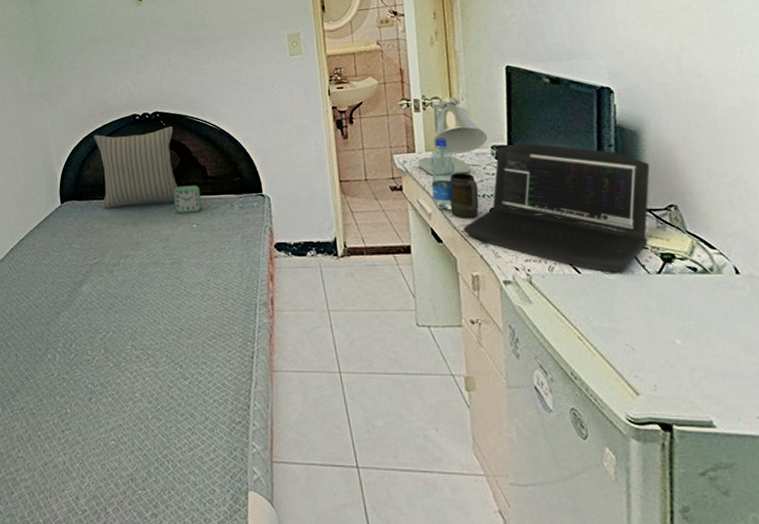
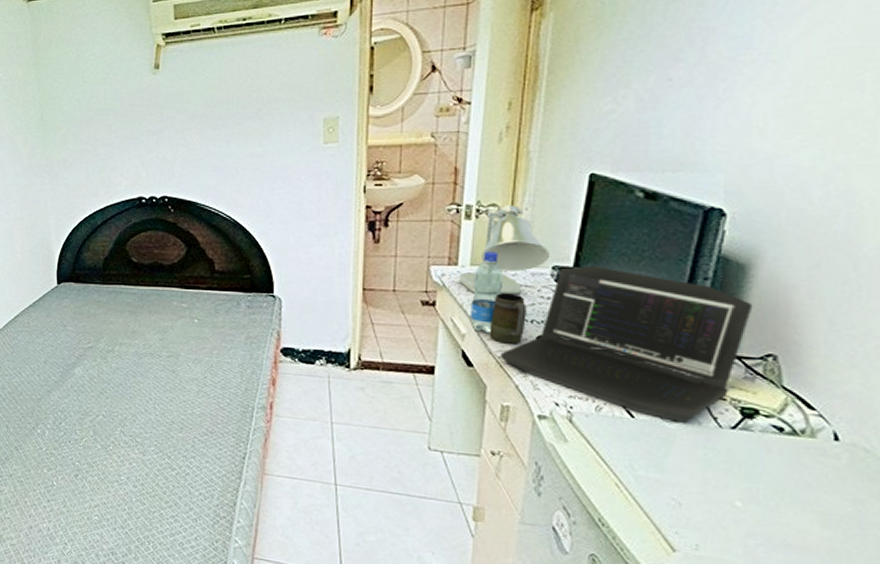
pillow: present [94,126,177,208] -> none [96,213,181,294]
alarm clock: present [173,185,201,213] -> none [175,277,206,307]

